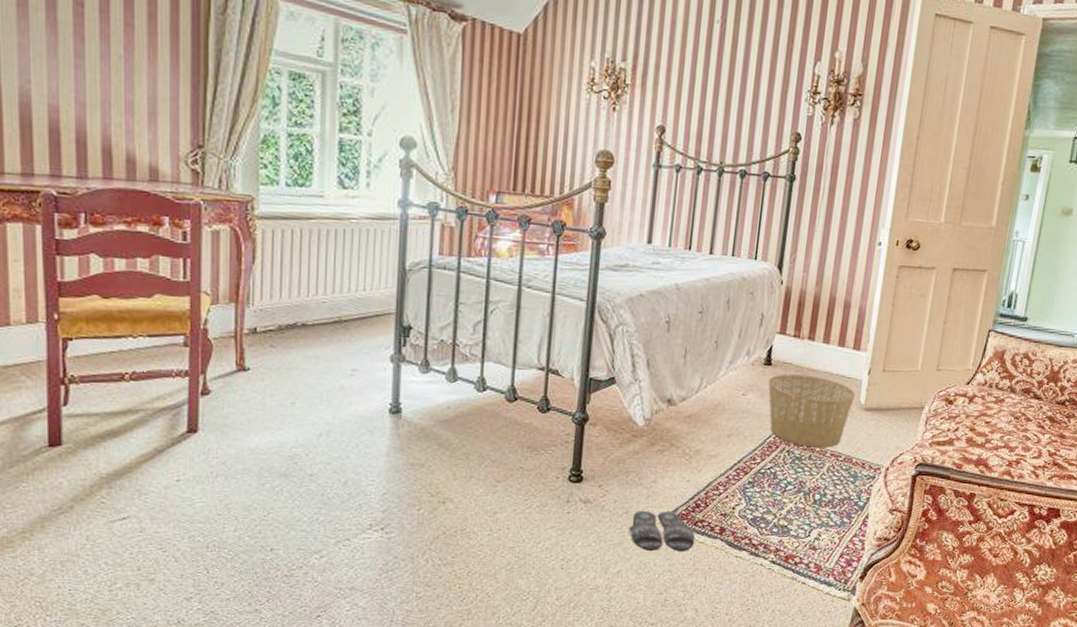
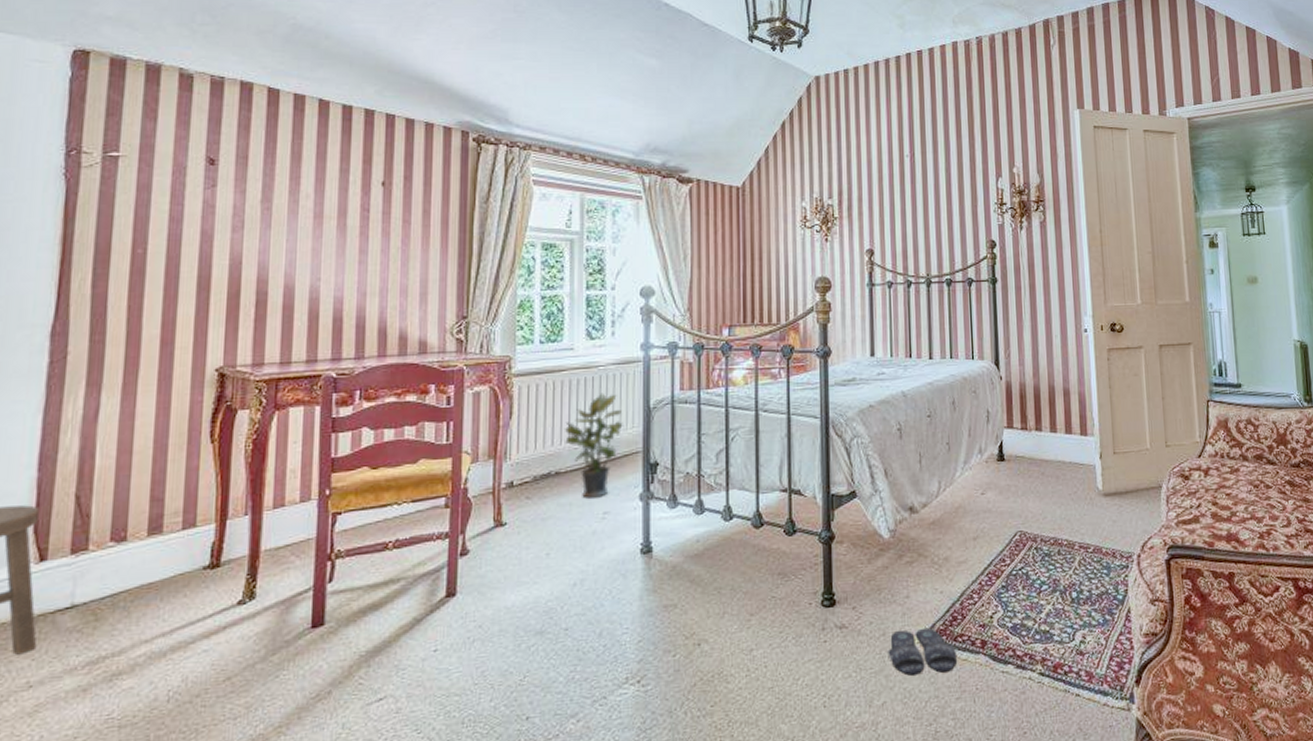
potted plant: none [311,247,376,354] -> present [564,393,623,498]
basket: present [768,374,855,448] -> none [1004,466,1092,542]

